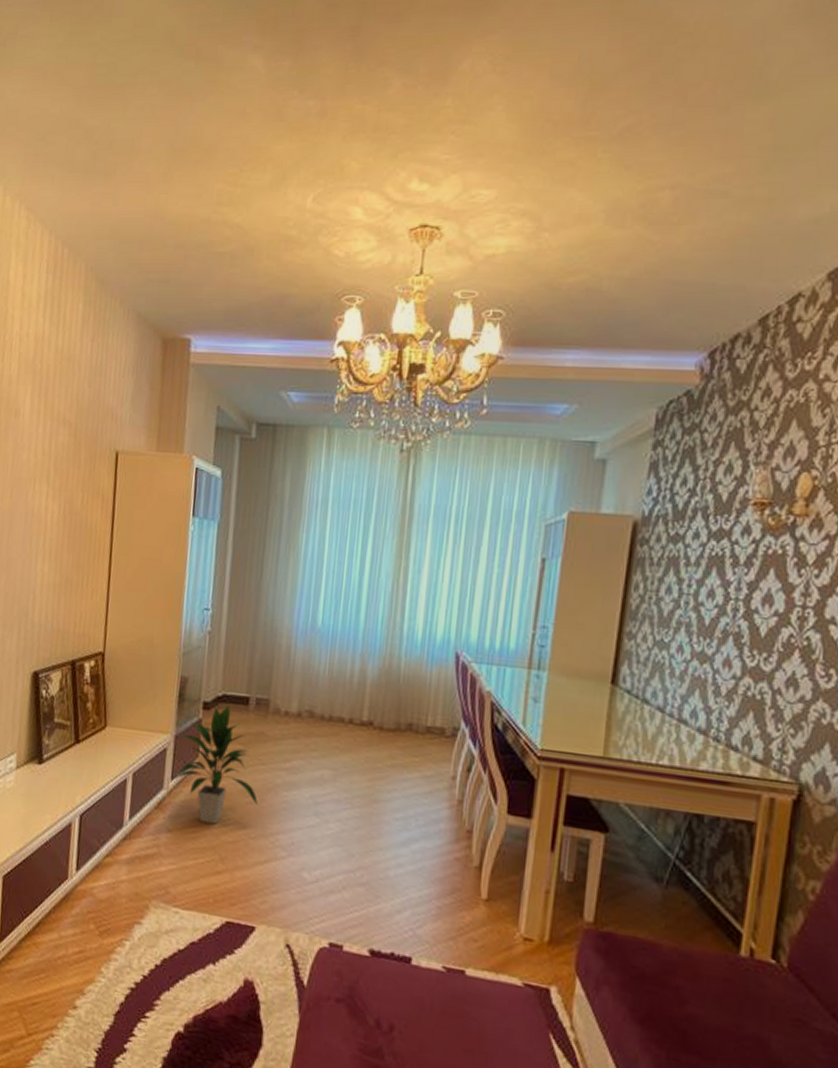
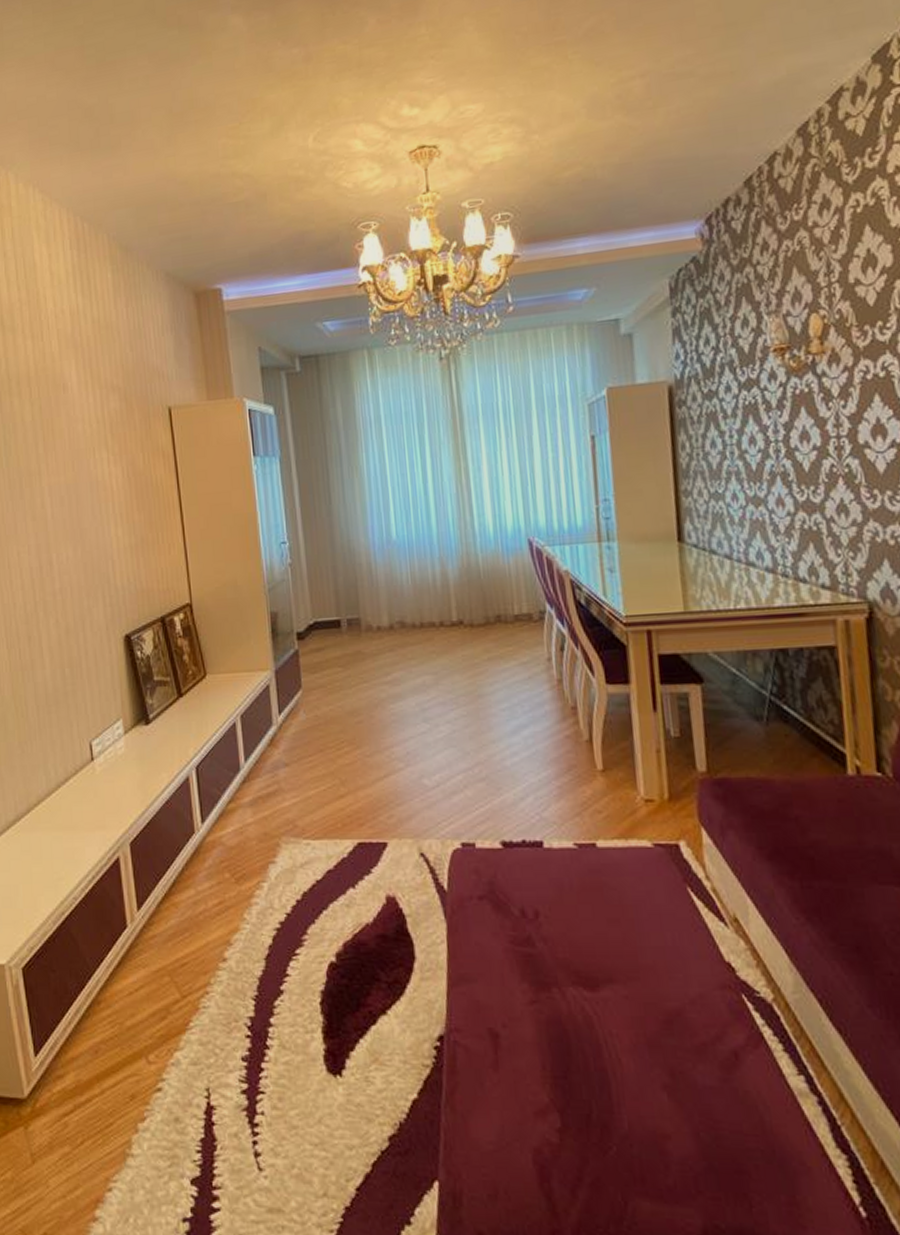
indoor plant: present [172,705,259,824] -> none [278,631,368,750]

